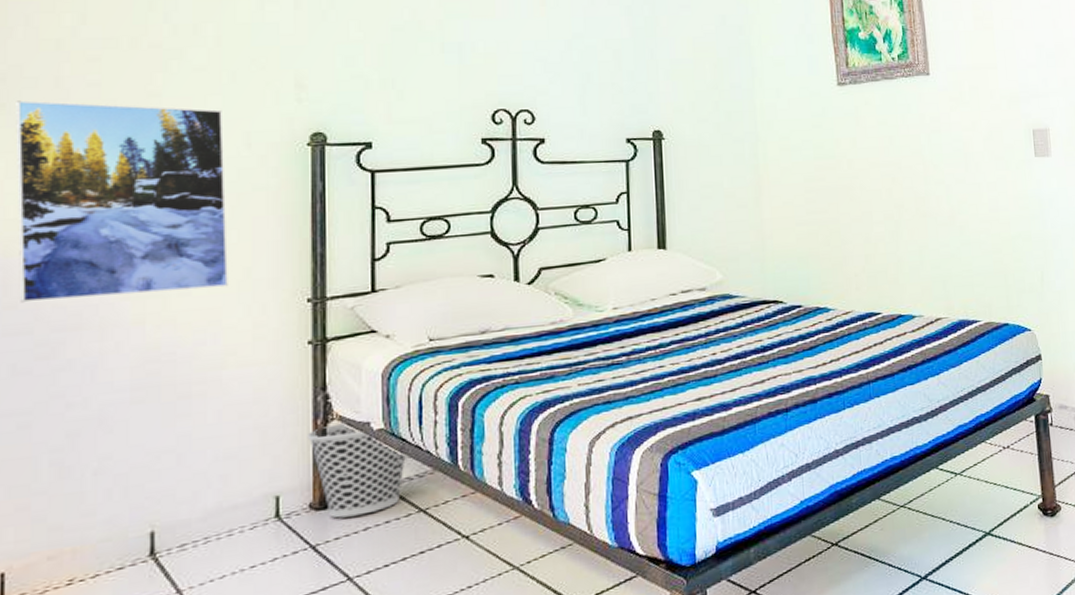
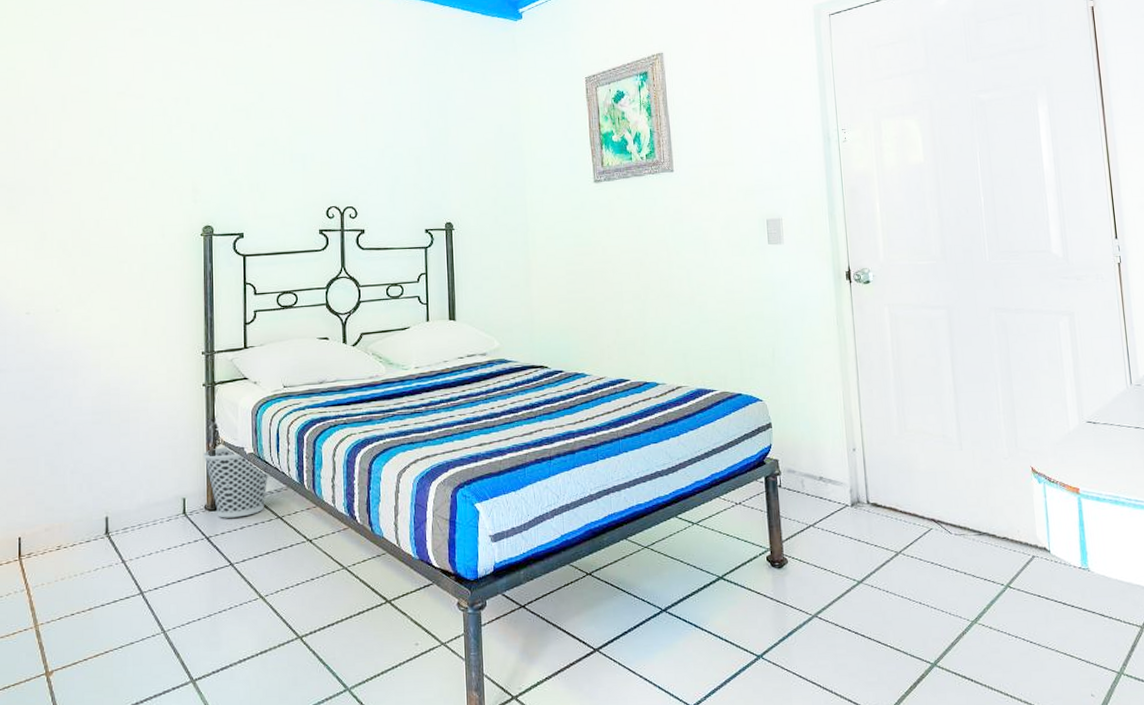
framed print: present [15,100,228,303] -> none [22,204,151,348]

